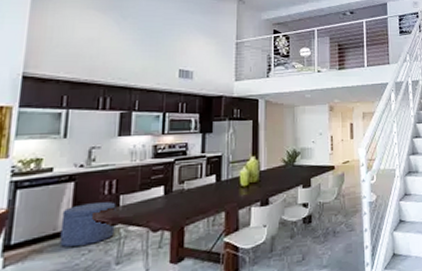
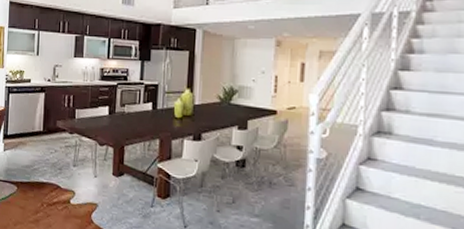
ottoman: present [59,202,116,248] -> none [36,112,73,147]

